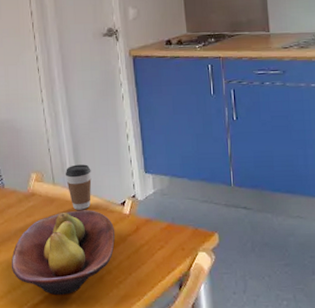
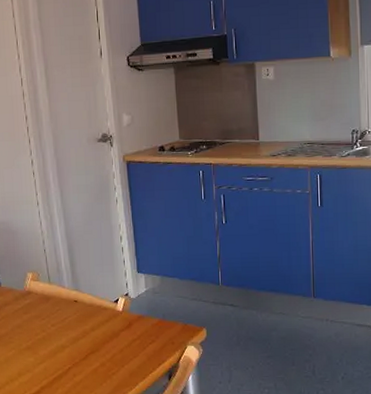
fruit bowl: present [11,210,116,296] -> none [8,307,109,387]
coffee cup: present [66,164,92,210] -> none [61,264,86,307]

